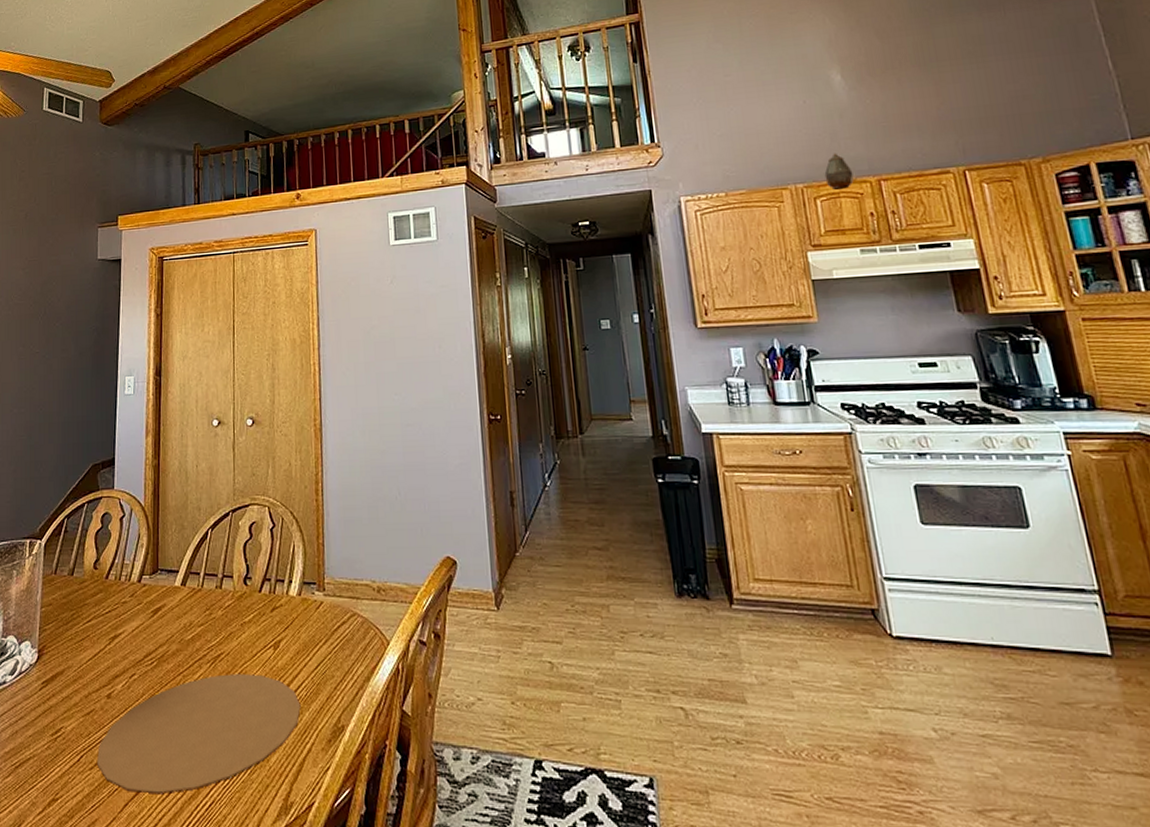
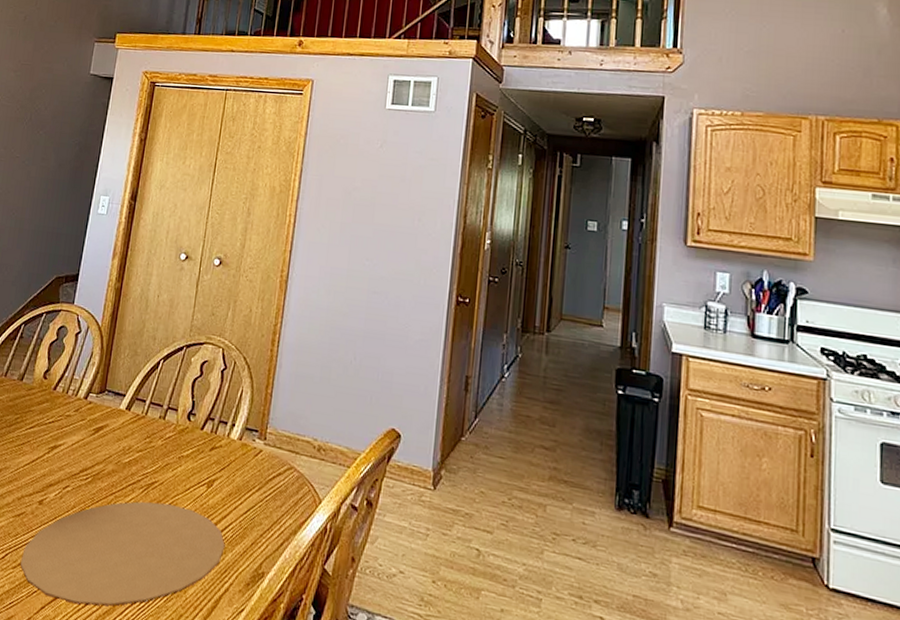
decorative jar: present [824,153,854,191] -> none [849,89,880,130]

